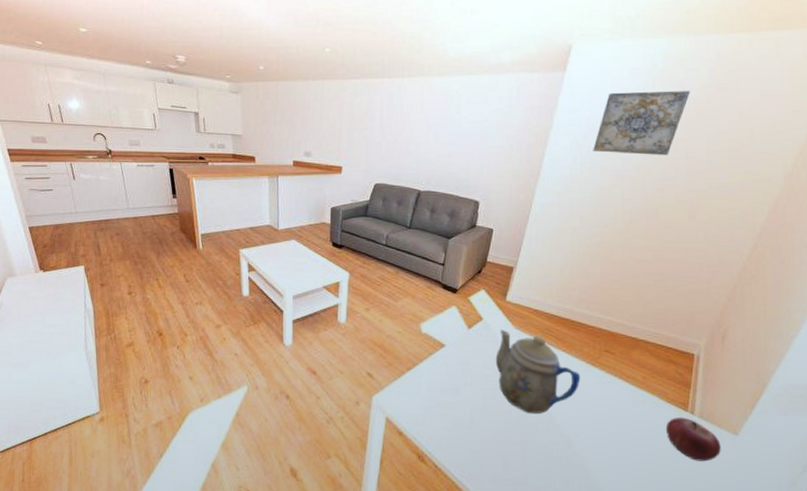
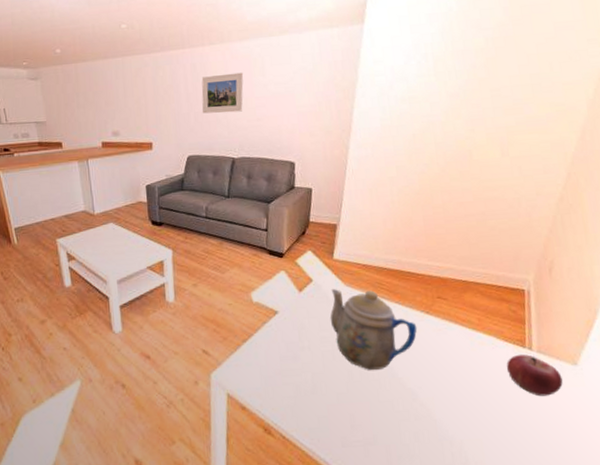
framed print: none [394,107,439,146] -> present [201,72,244,114]
wall art: present [593,91,690,156] -> none [400,30,487,100]

